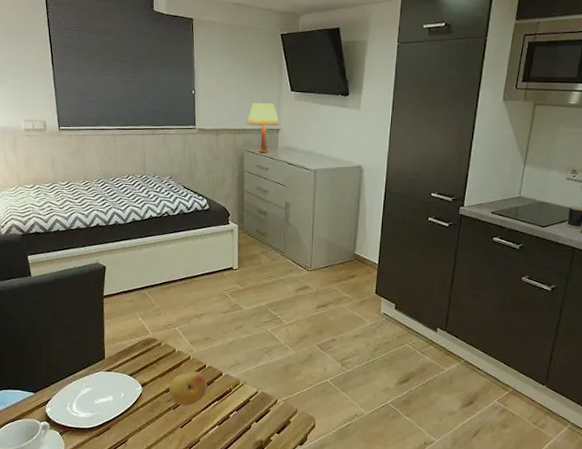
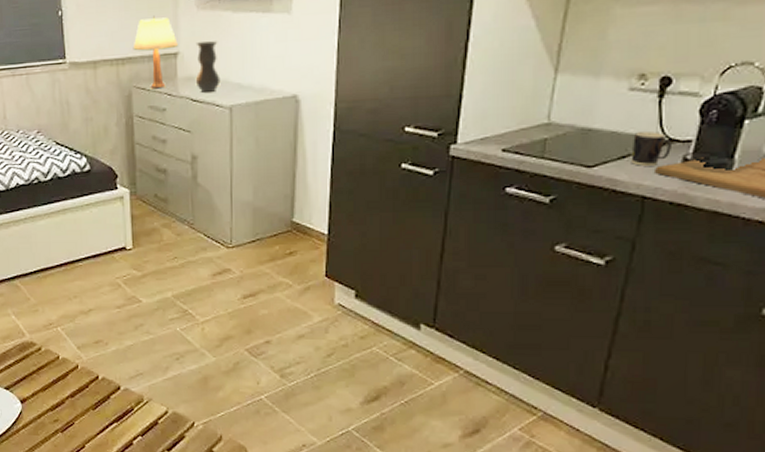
fruit: present [169,371,208,406] -> none [55,384,103,428]
vase: none [291,123,309,160] -> present [195,41,221,94]

